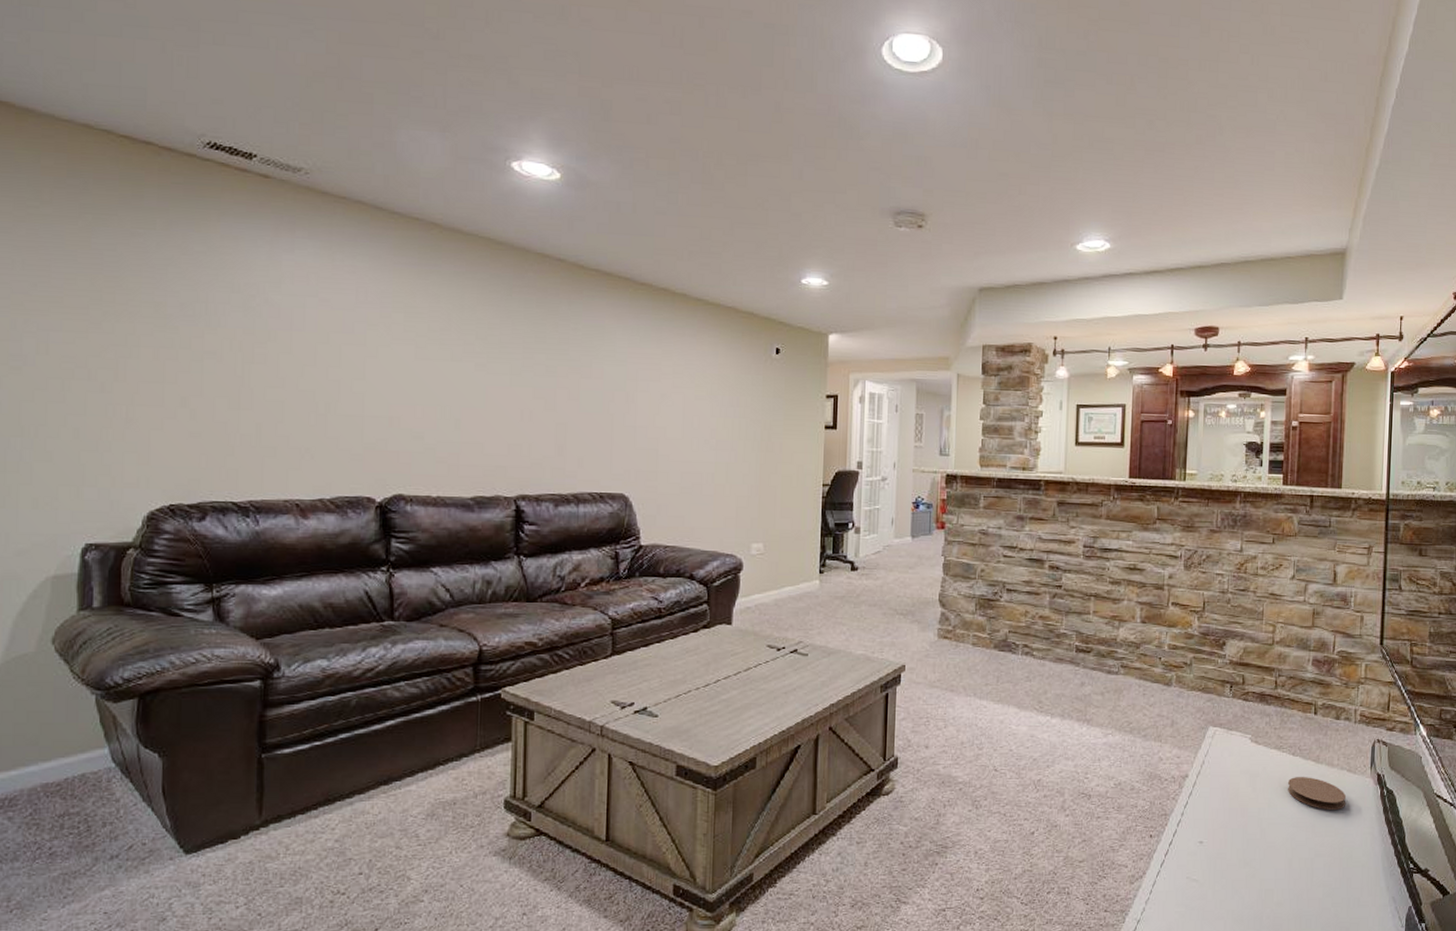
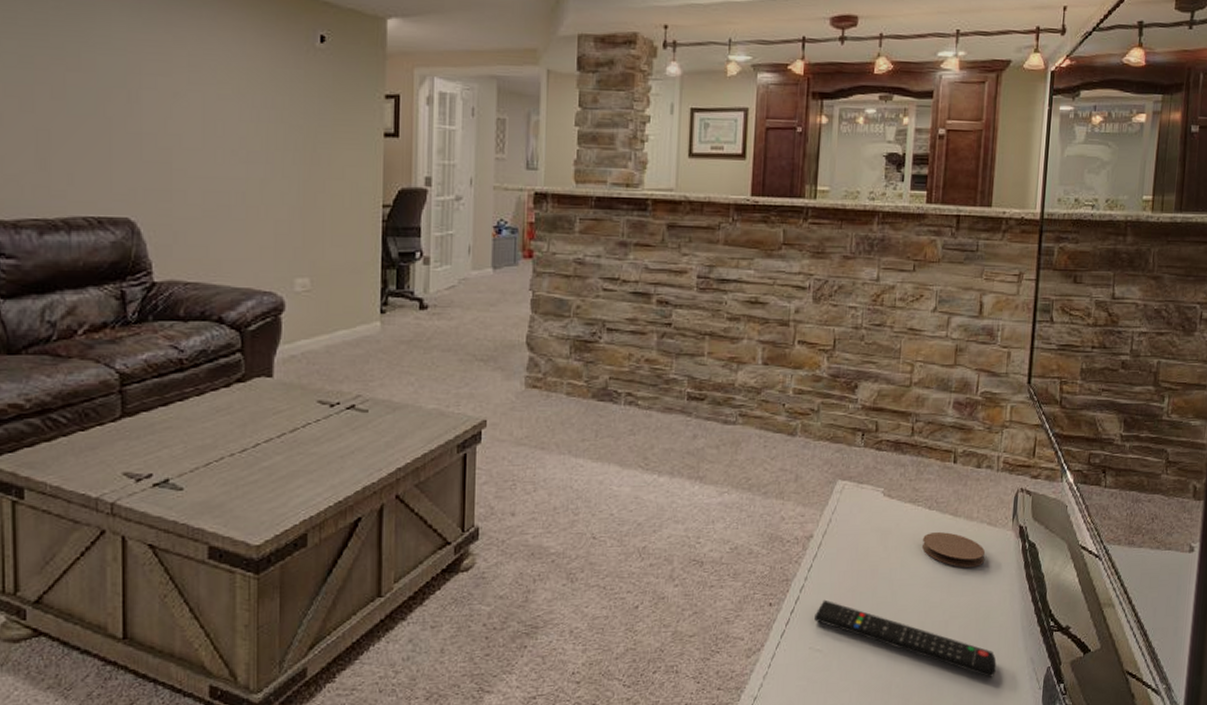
remote control: none [1191,834,1360,913] -> present [815,599,997,678]

